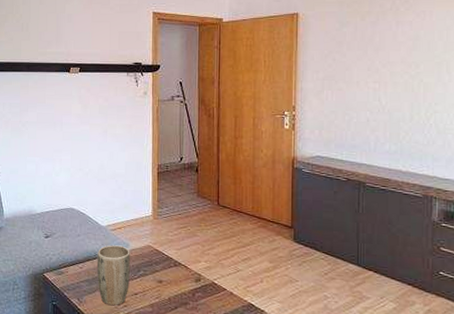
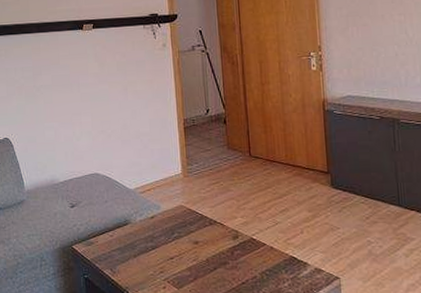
plant pot: present [97,245,131,306] -> none [127,208,165,273]

